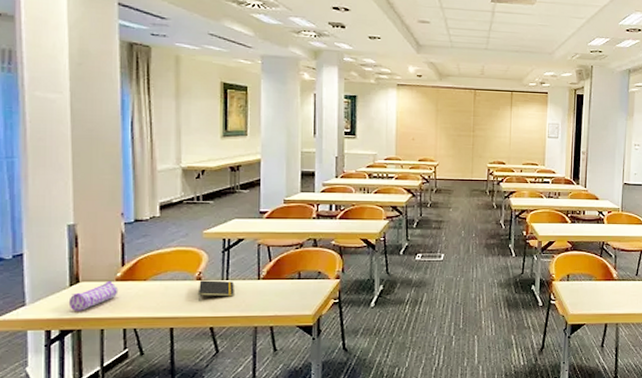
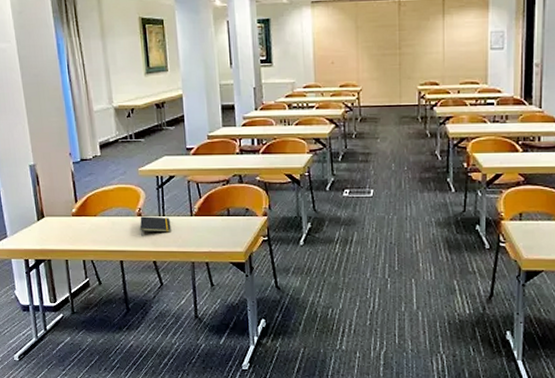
pencil case: present [68,281,119,311] -> none [38,216,76,243]

